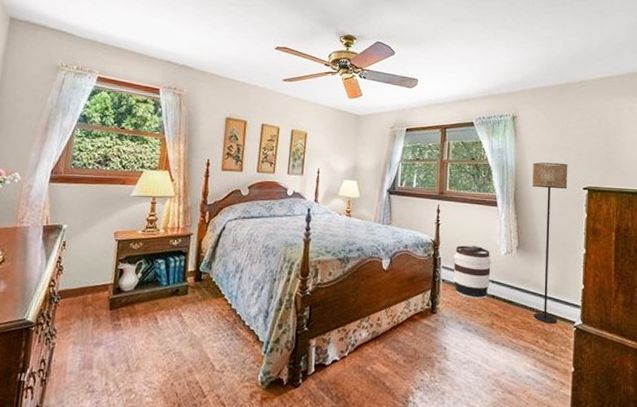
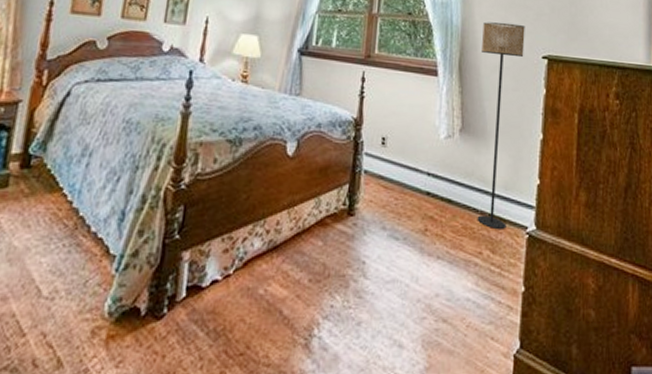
barrel: present [453,245,491,299] -> none [378,125,427,197]

